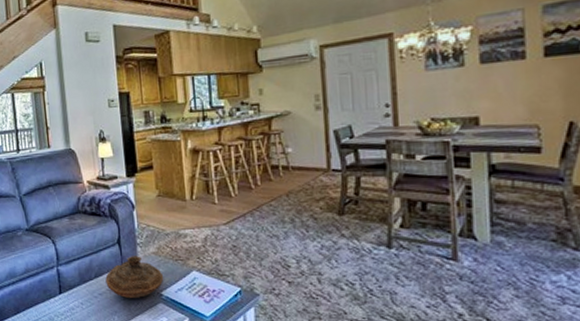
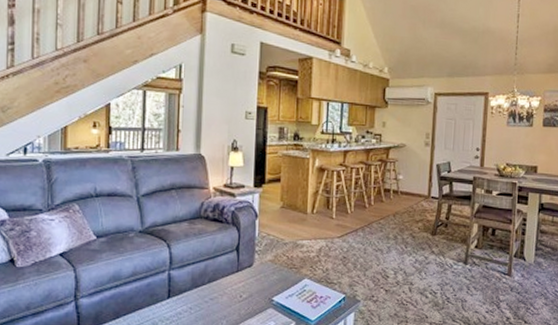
decorative bowl: present [105,256,164,298] -> none [219,262,277,303]

